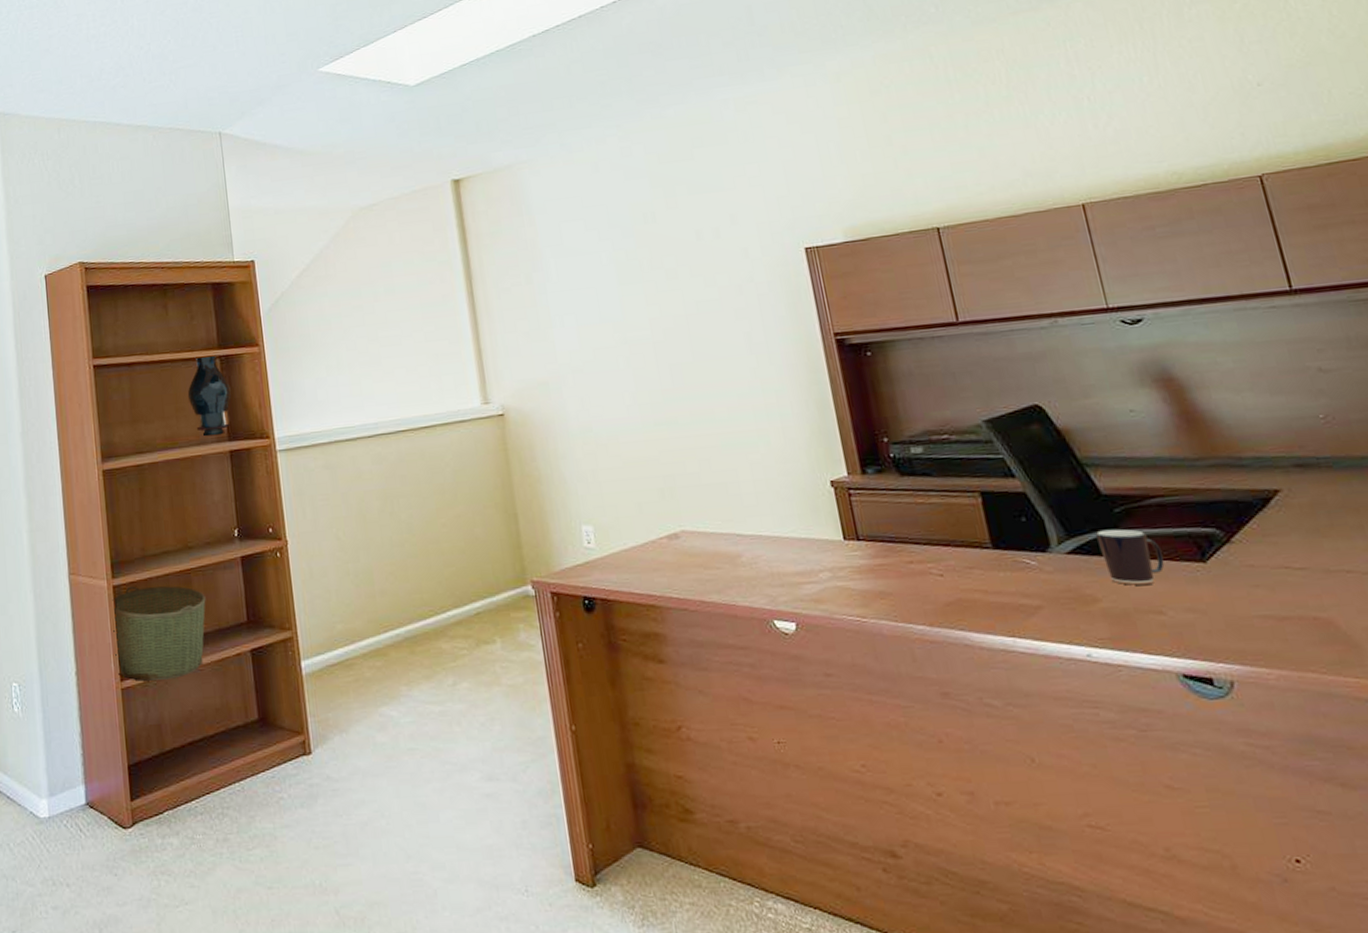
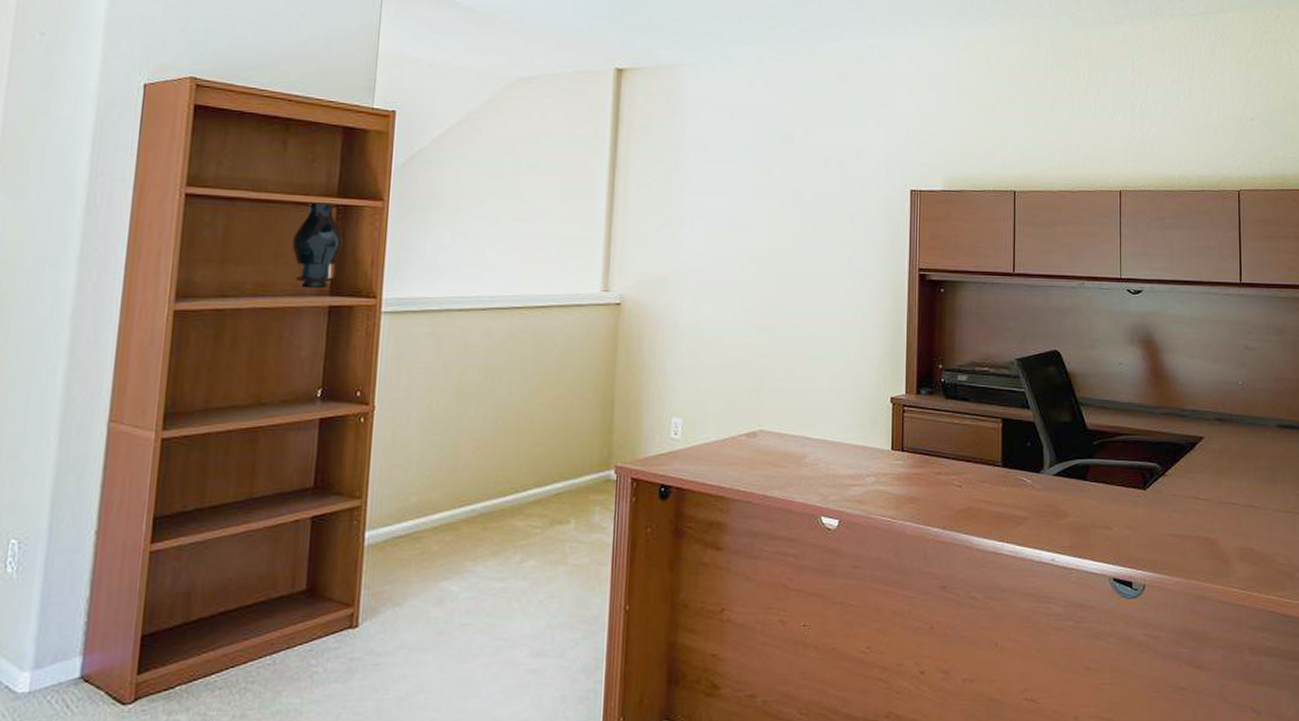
basket: present [112,586,206,682] -> none [149,440,271,545]
mug: present [1094,528,1165,586] -> none [1076,458,1118,506]

